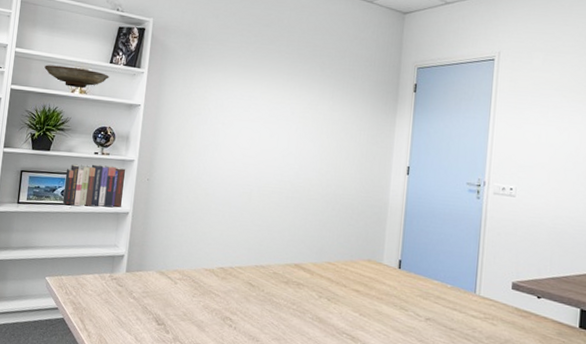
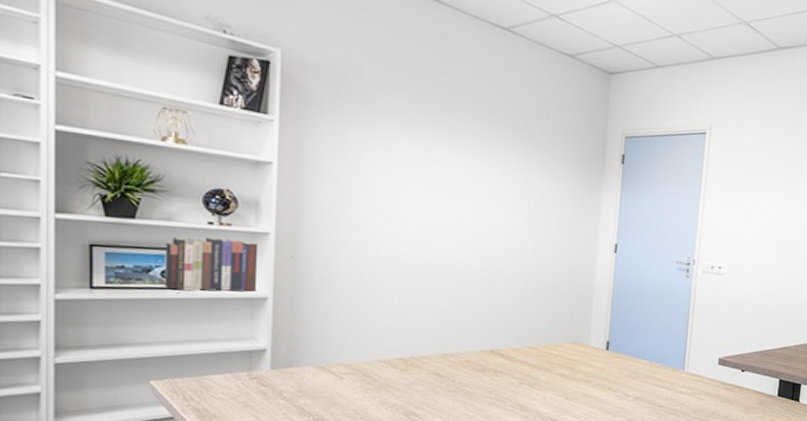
decorative bowl: present [44,65,109,89] -> none [111,99,220,137]

